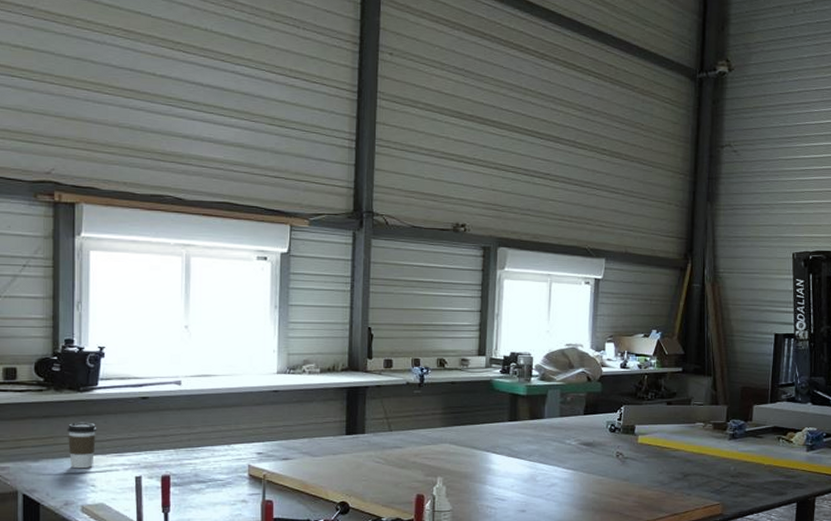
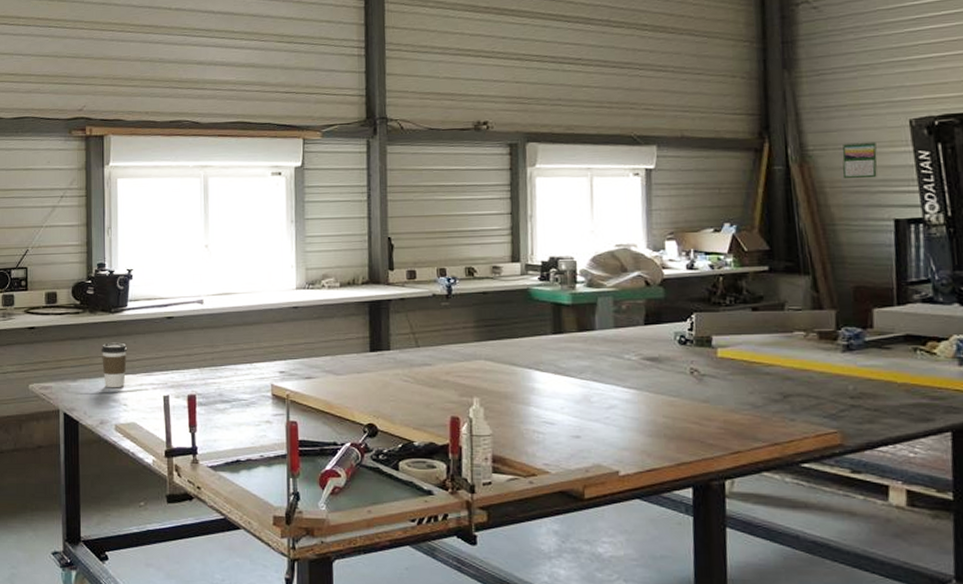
calendar: none [743,267,768,299] -> present [842,141,878,178]

